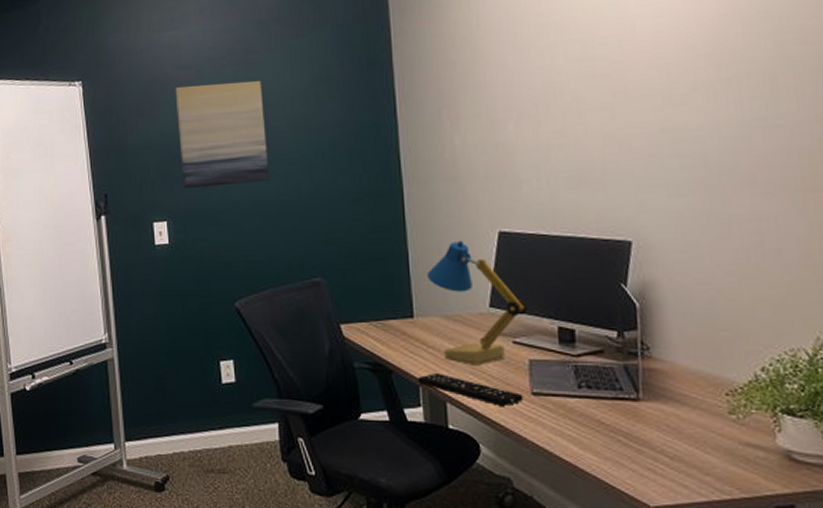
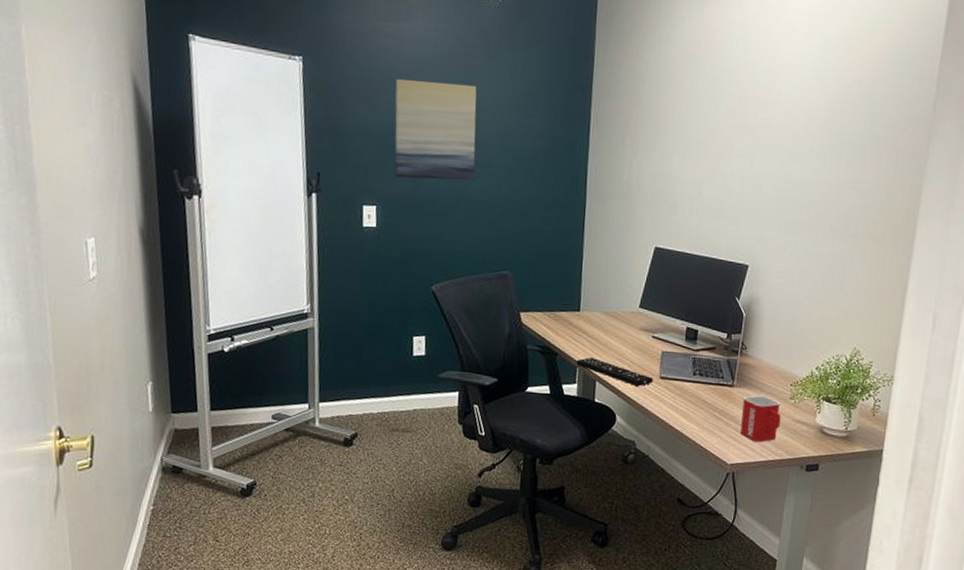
desk lamp: present [426,240,528,366] -> none [594,251,667,354]
mug: none [655,410,721,476] -> present [741,395,781,442]

